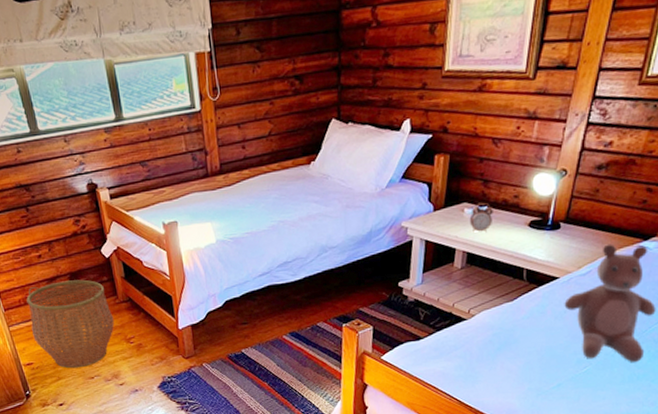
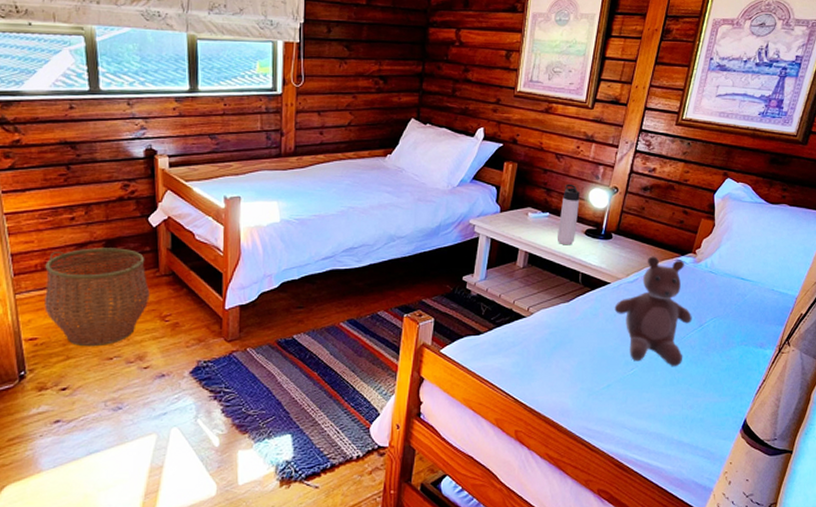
alarm clock: present [469,202,493,233] -> none [532,208,554,236]
thermos bottle: none [497,171,522,241] -> present [556,184,580,246]

